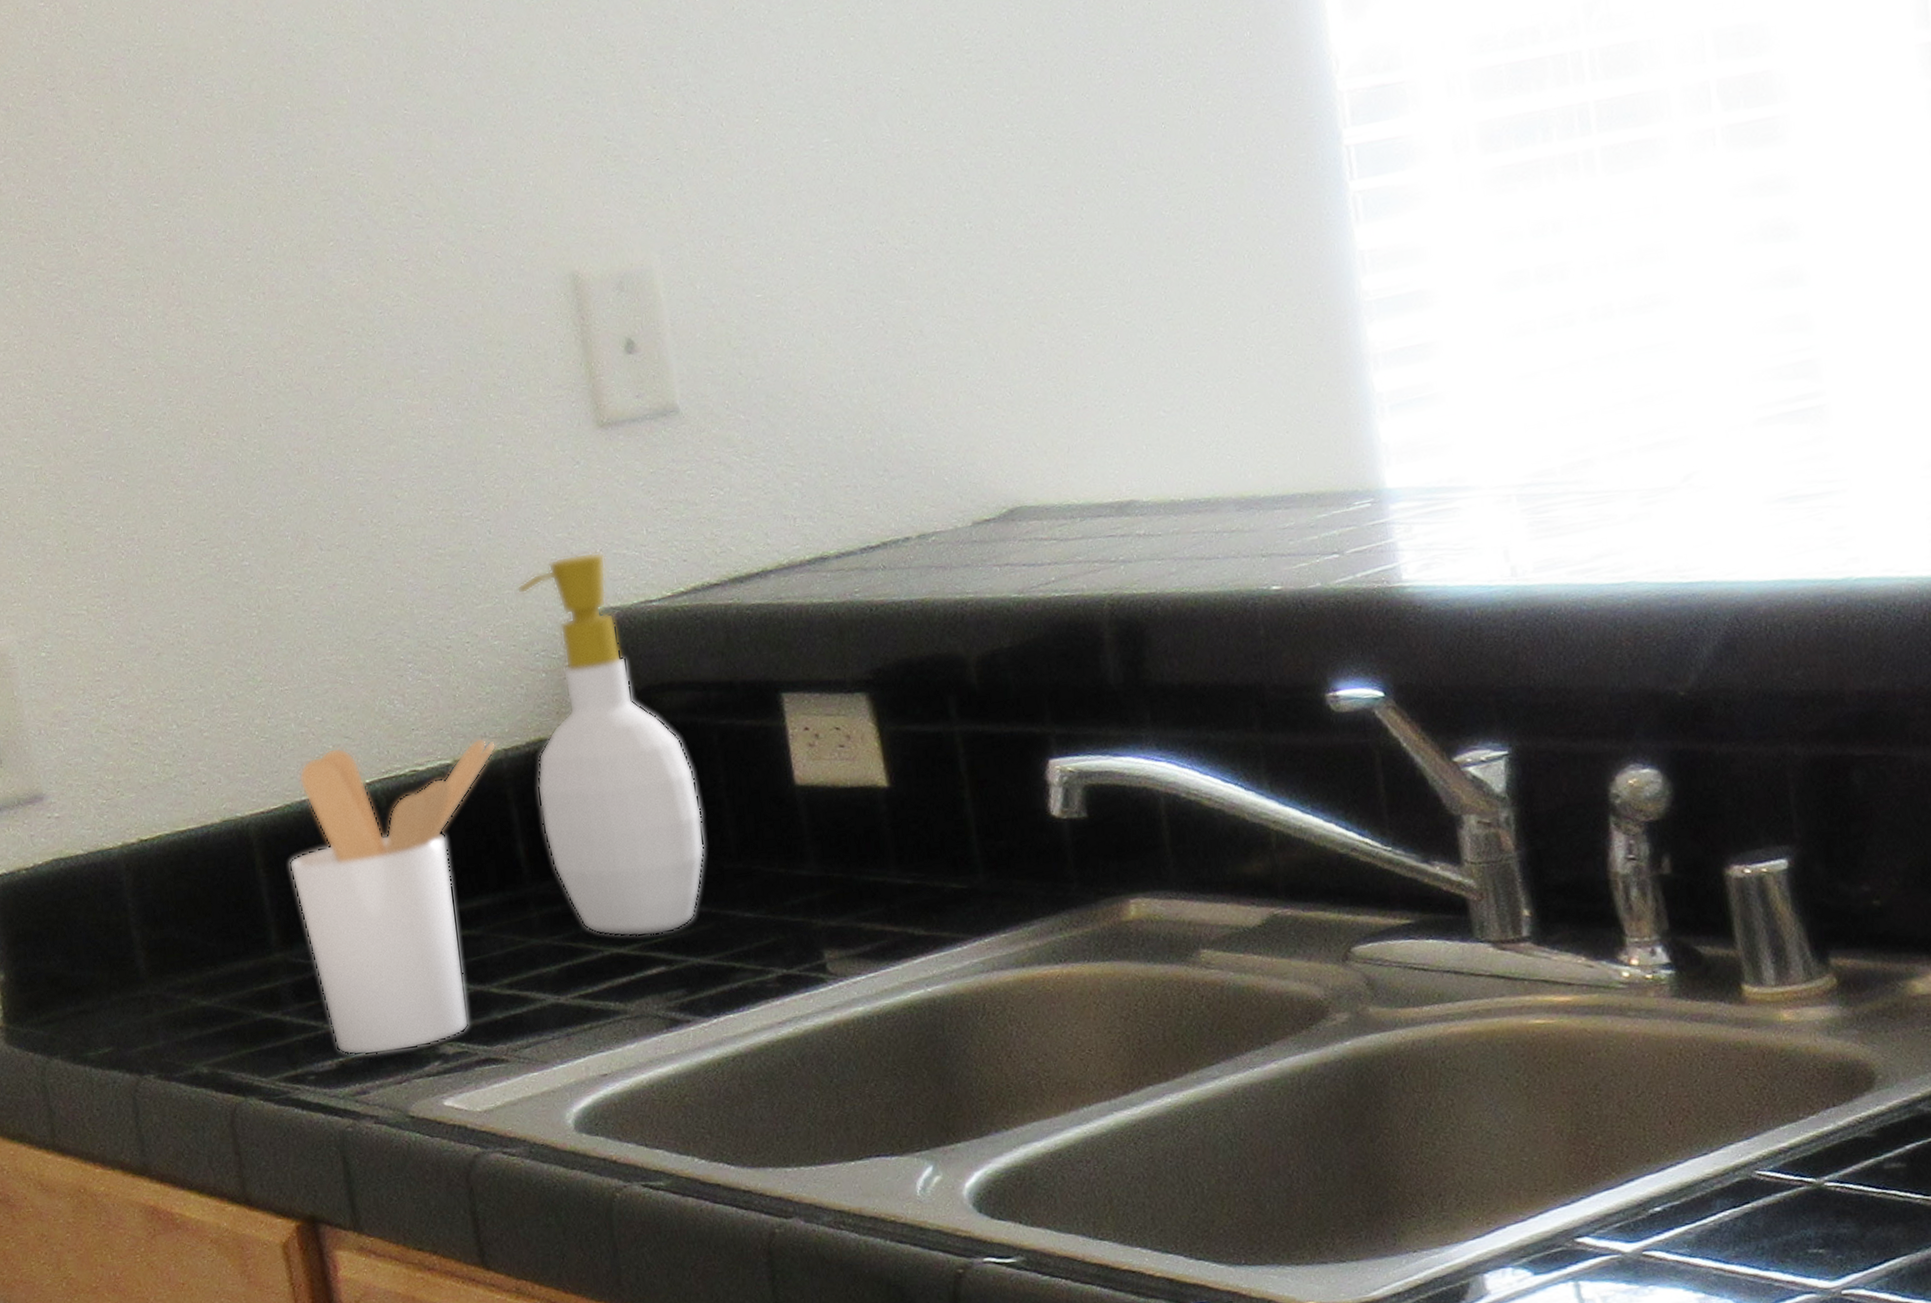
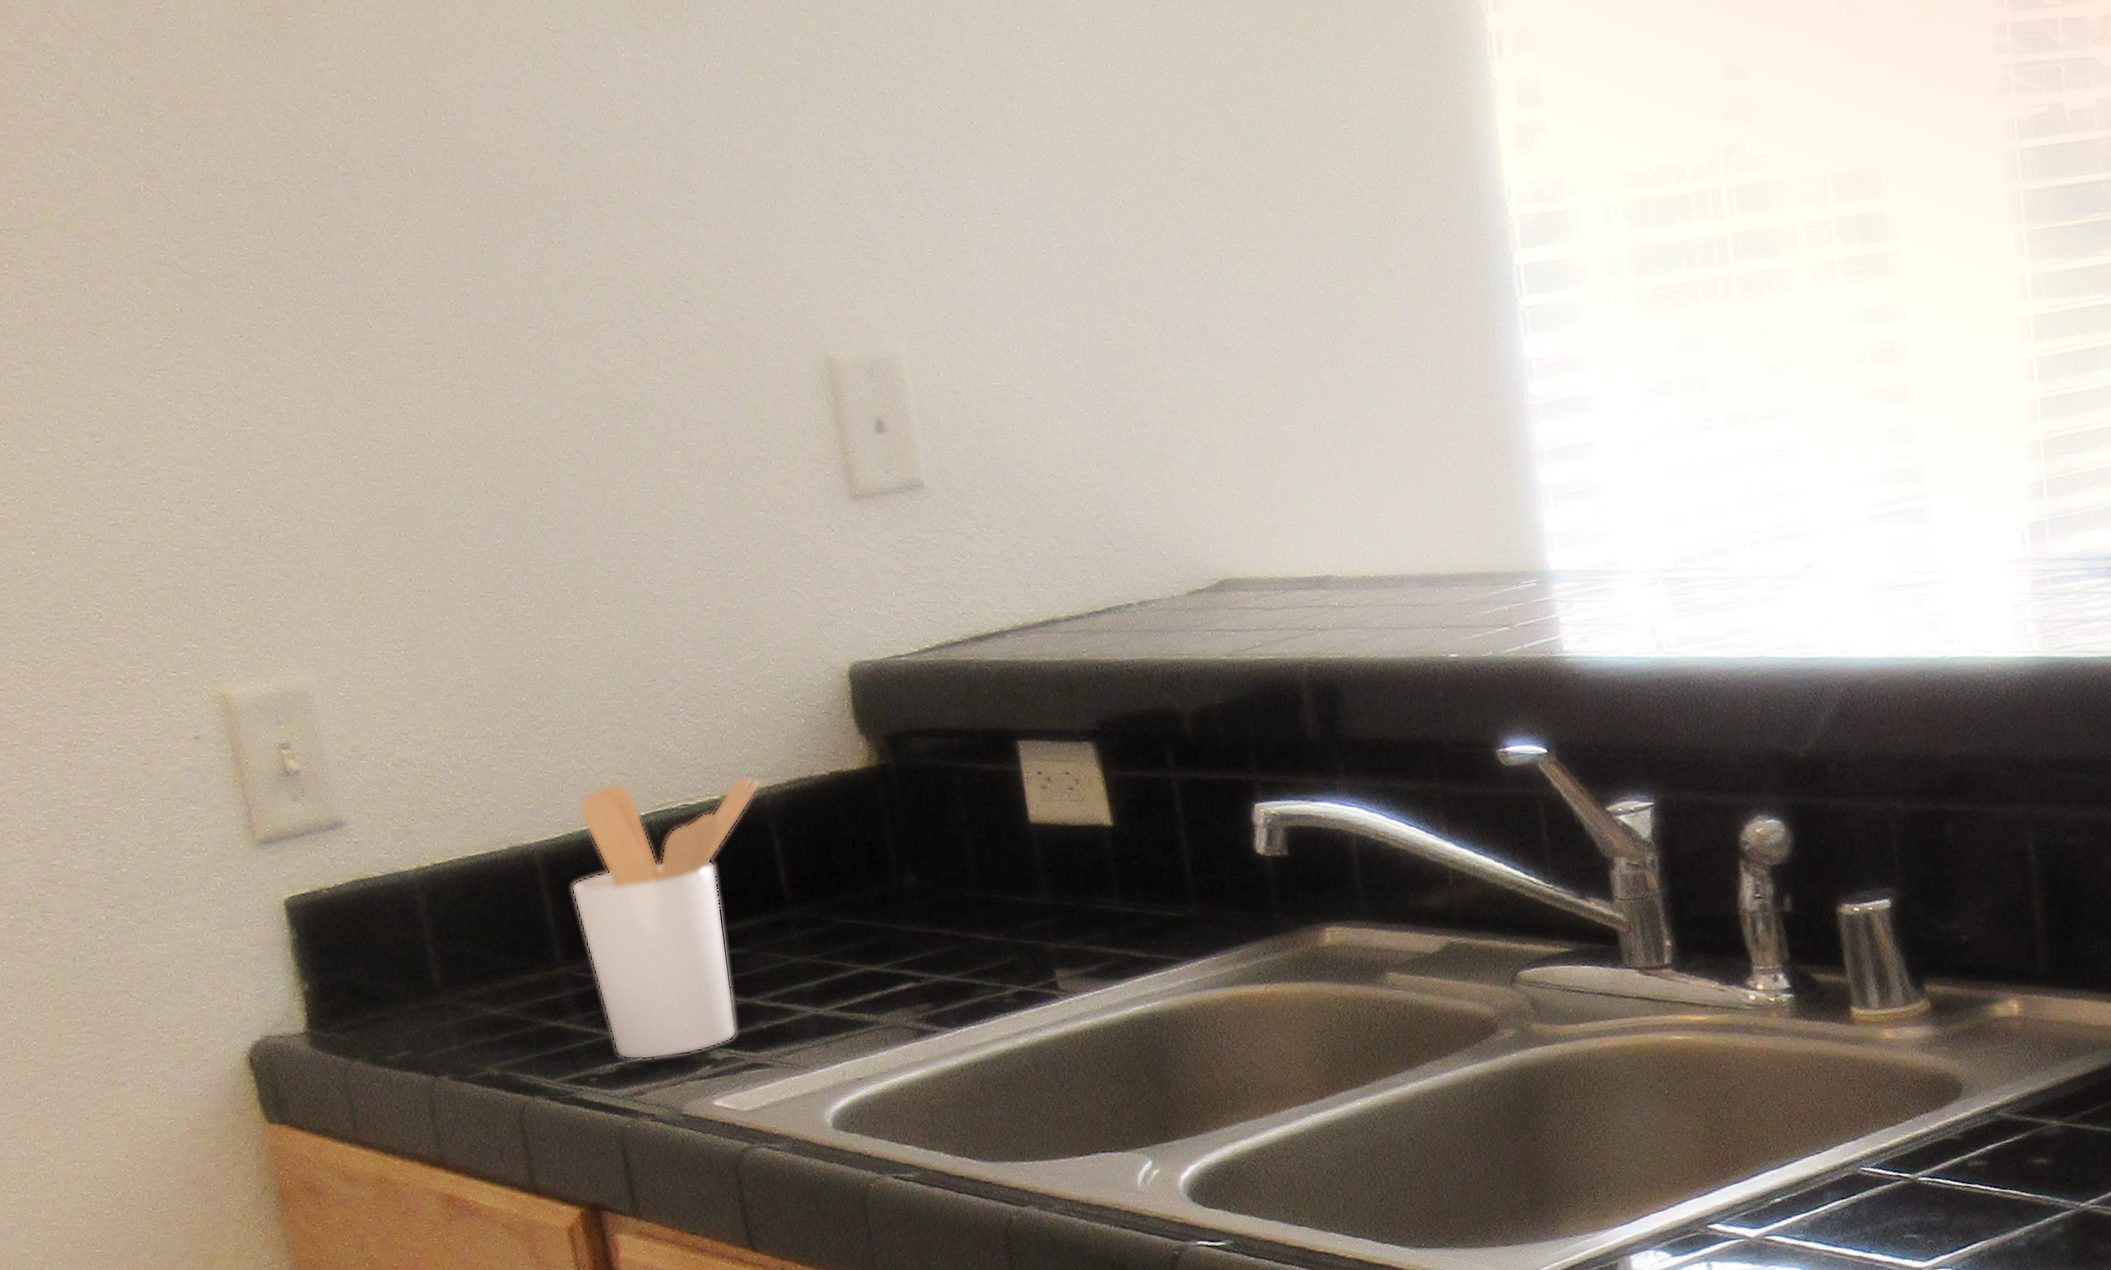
soap bottle: present [516,551,705,937] -> none [777,610,949,957]

